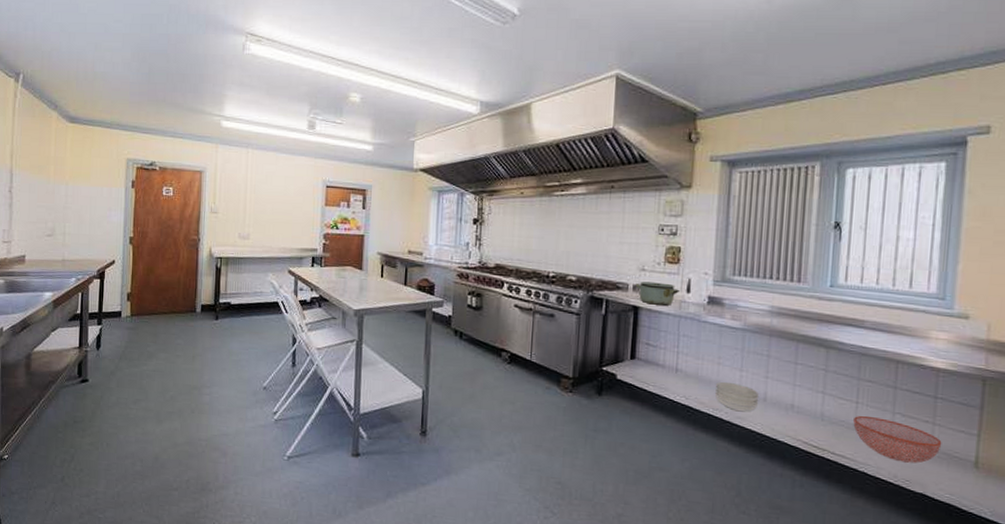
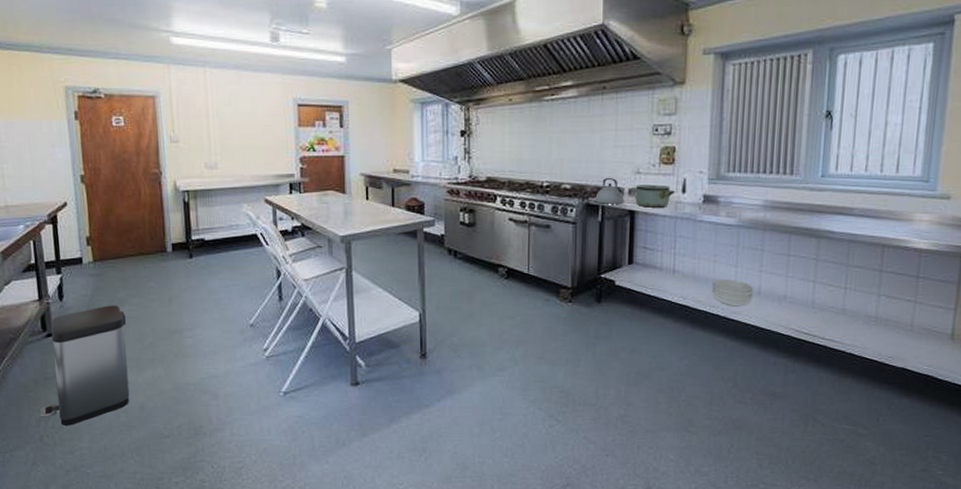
pedal bin: none [65,357,152,469] -> present [40,305,130,426]
kettle: none [599,273,628,299] -> present [595,178,624,204]
colander: present [853,416,942,463] -> none [842,301,922,341]

